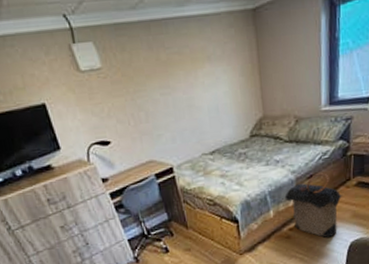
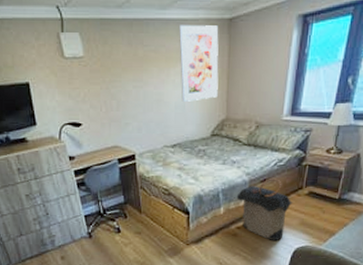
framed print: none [200,18,251,104] -> present [178,25,219,102]

